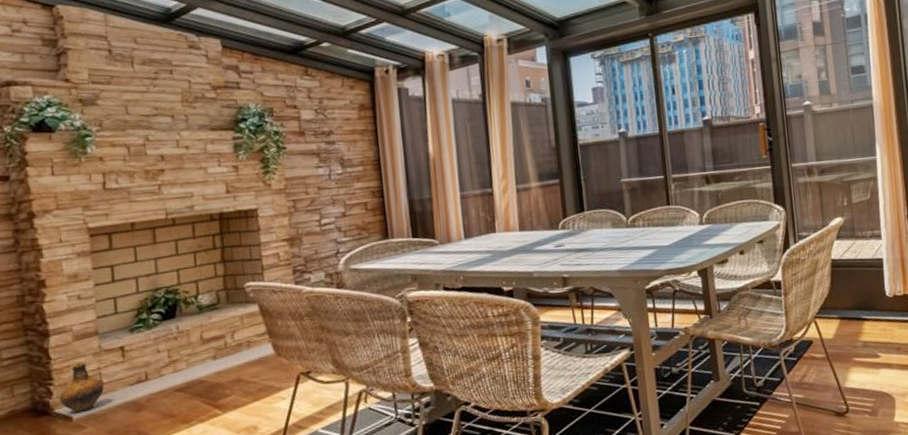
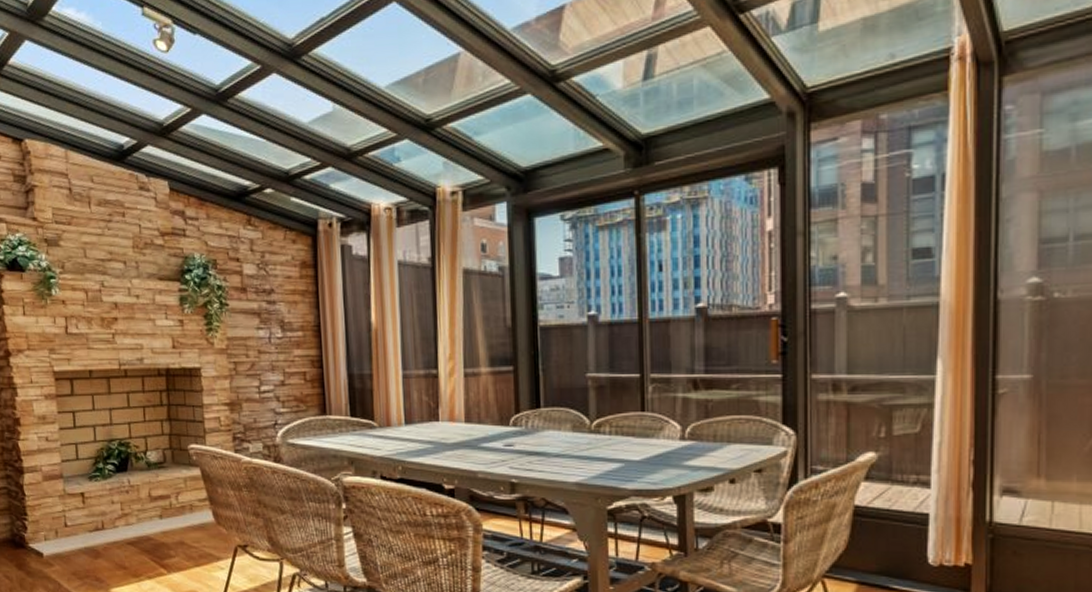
ceramic jug: present [60,361,104,414] -> none [33,502,68,551]

